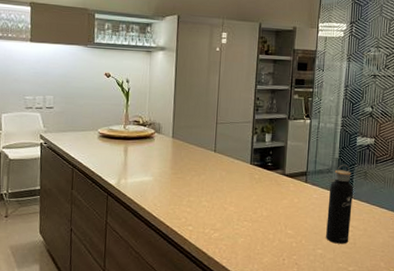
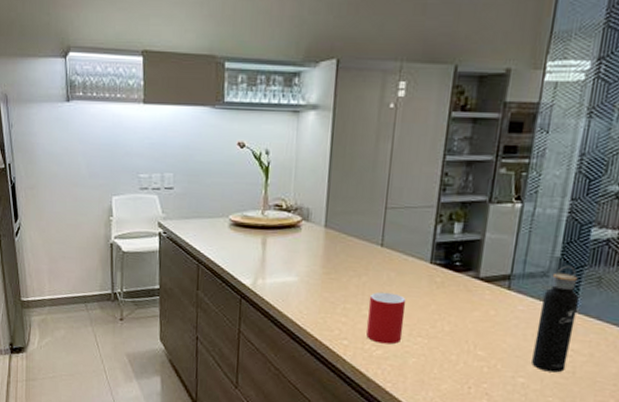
cup: none [206,187,235,228] -> present [366,291,406,345]

